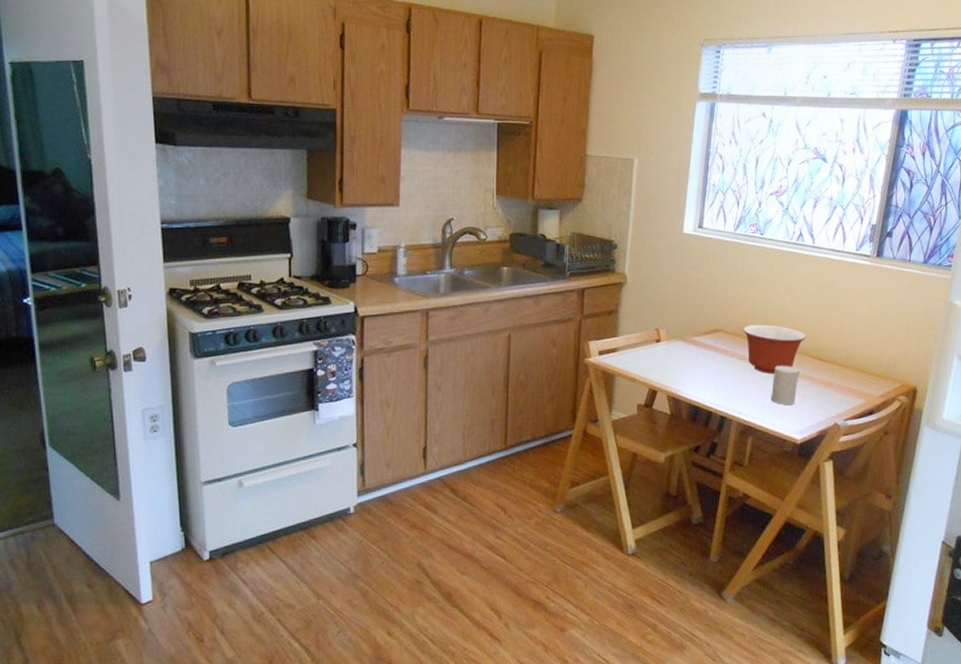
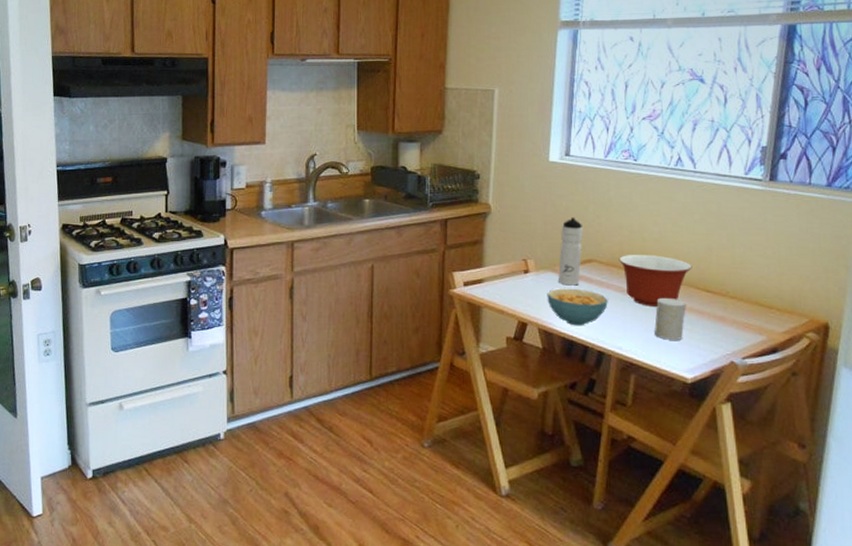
cereal bowl: none [676,357,731,393] -> present [547,288,608,326]
water bottle: none [687,288,712,354] -> present [558,217,584,286]

